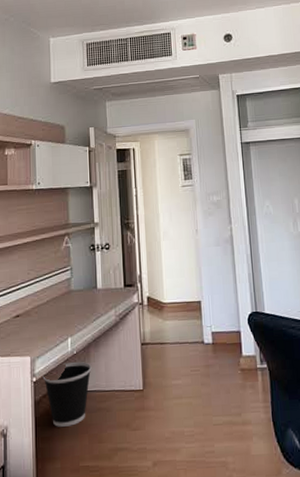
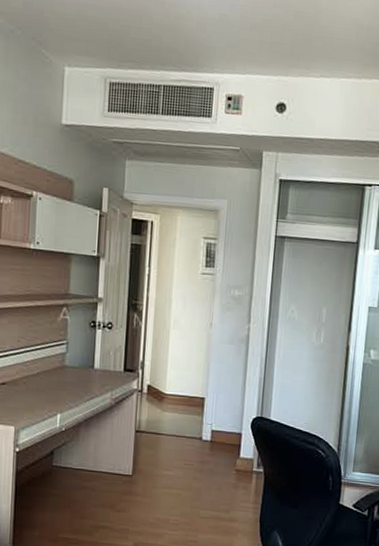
wastebasket: present [42,362,92,427] -> none [26,438,80,499]

